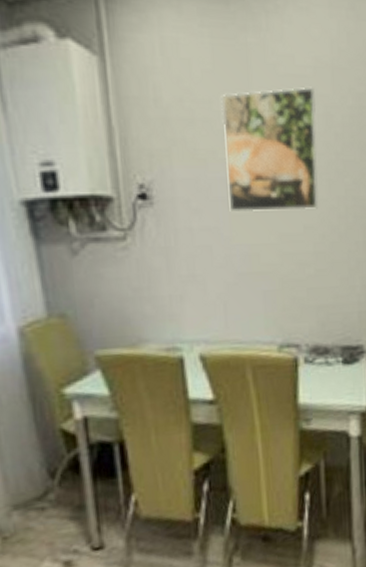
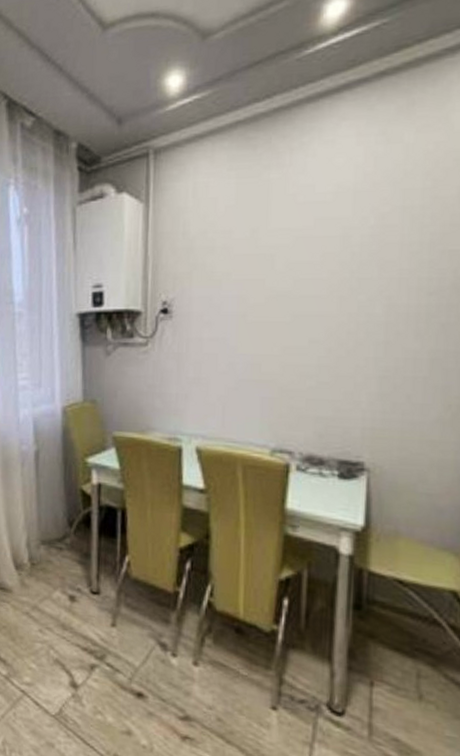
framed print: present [221,87,319,213] -> none [237,211,335,326]

